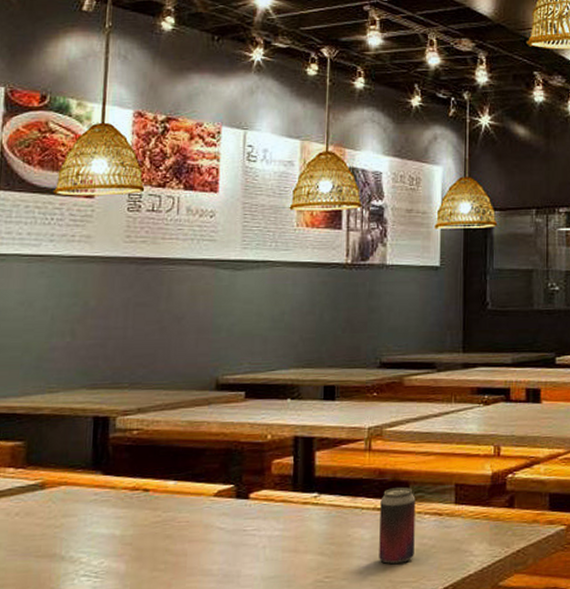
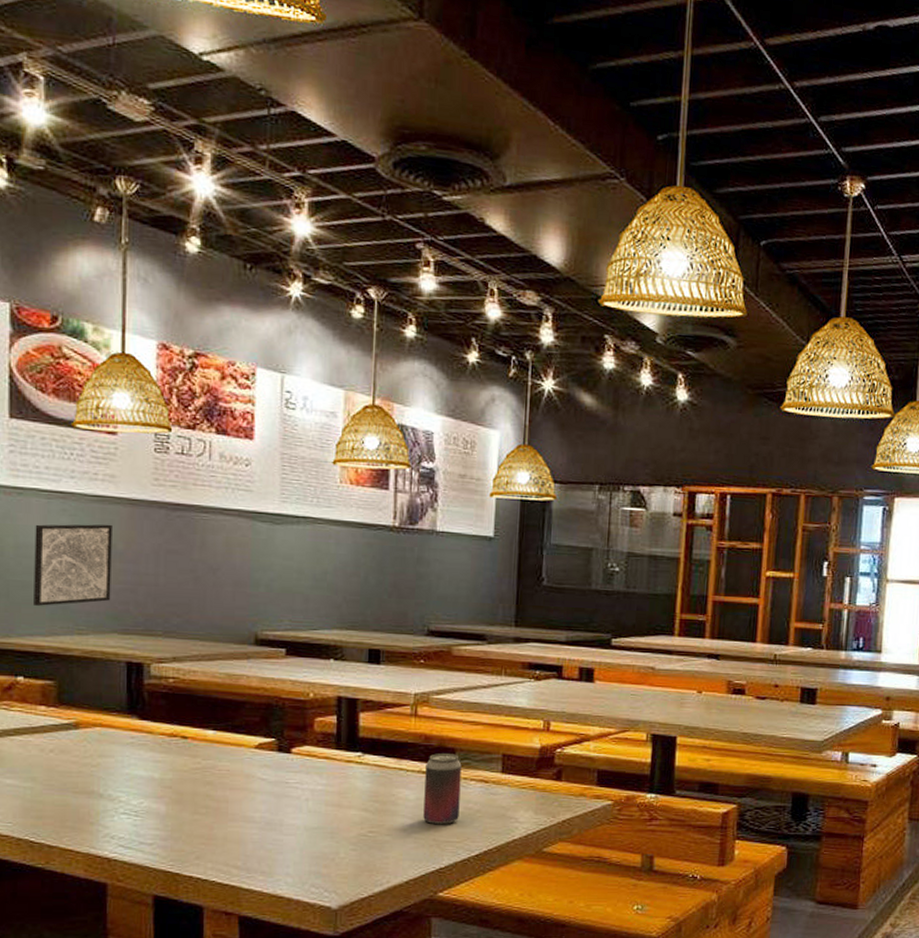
wall art: none [9,282,86,367] -> present [34,524,112,606]

